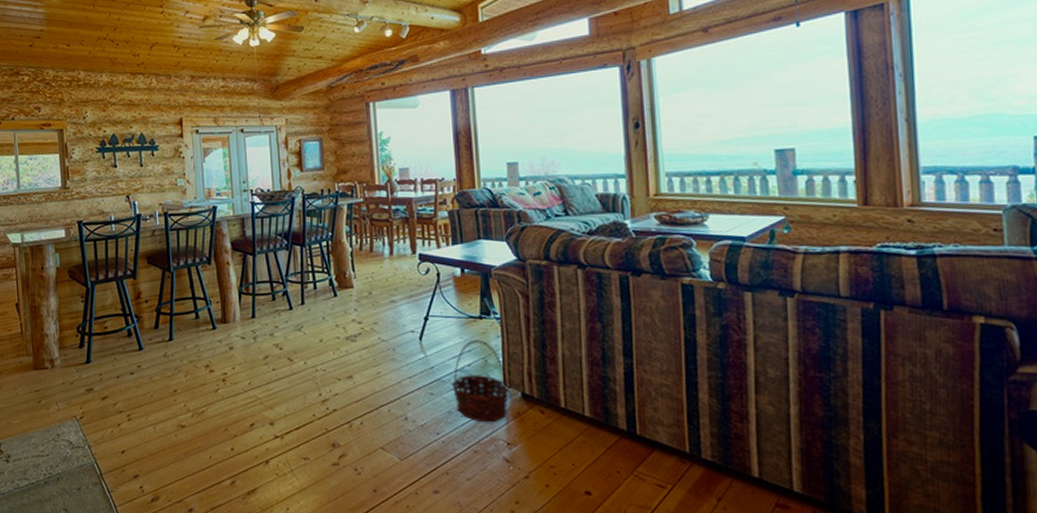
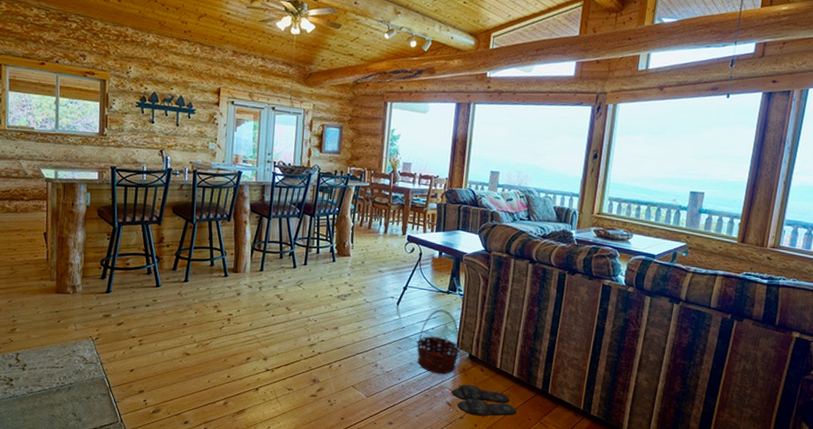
slippers: none [509,433,599,473] -> present [452,384,517,416]

